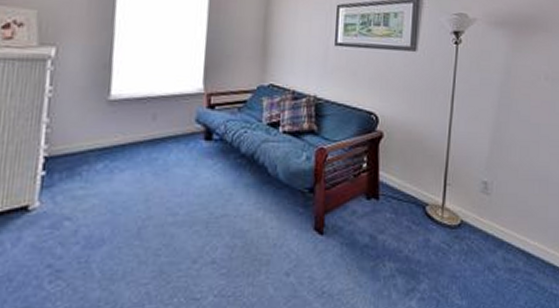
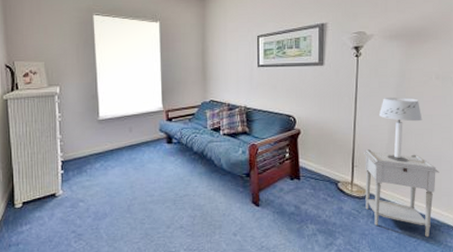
nightstand: none [458,162,546,282] -> present [363,148,439,238]
table lamp: none [478,98,529,183] -> present [378,97,423,163]

